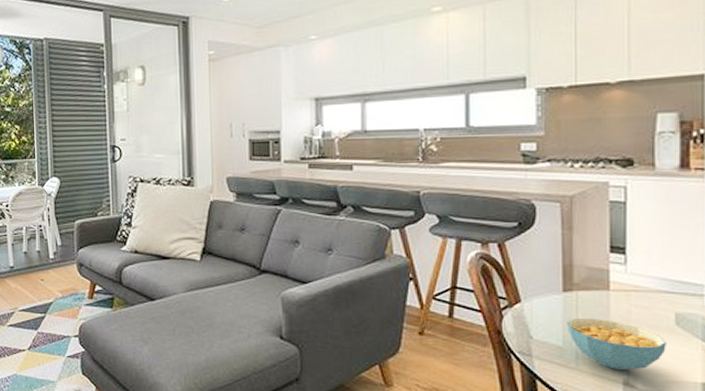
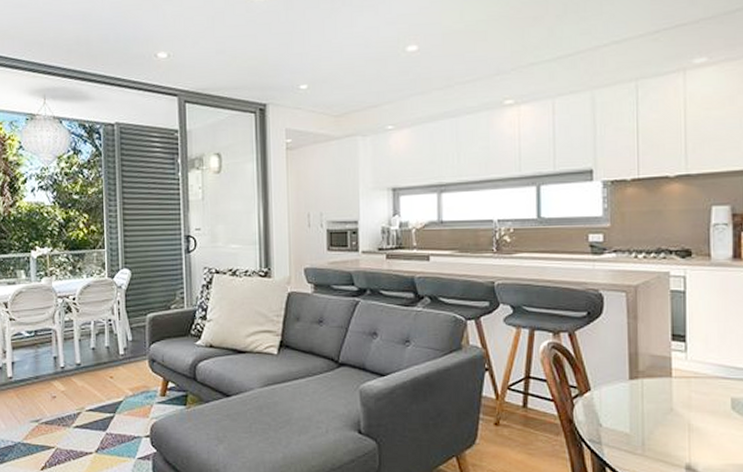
cereal bowl: present [567,317,666,371] -> none [633,404,724,456]

